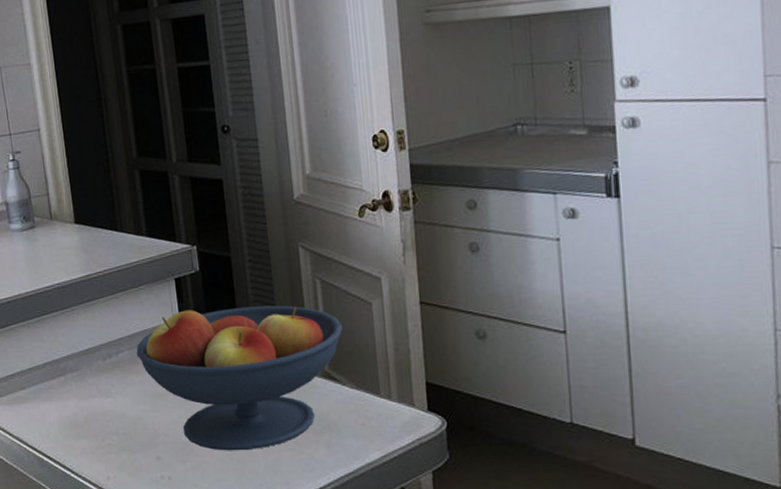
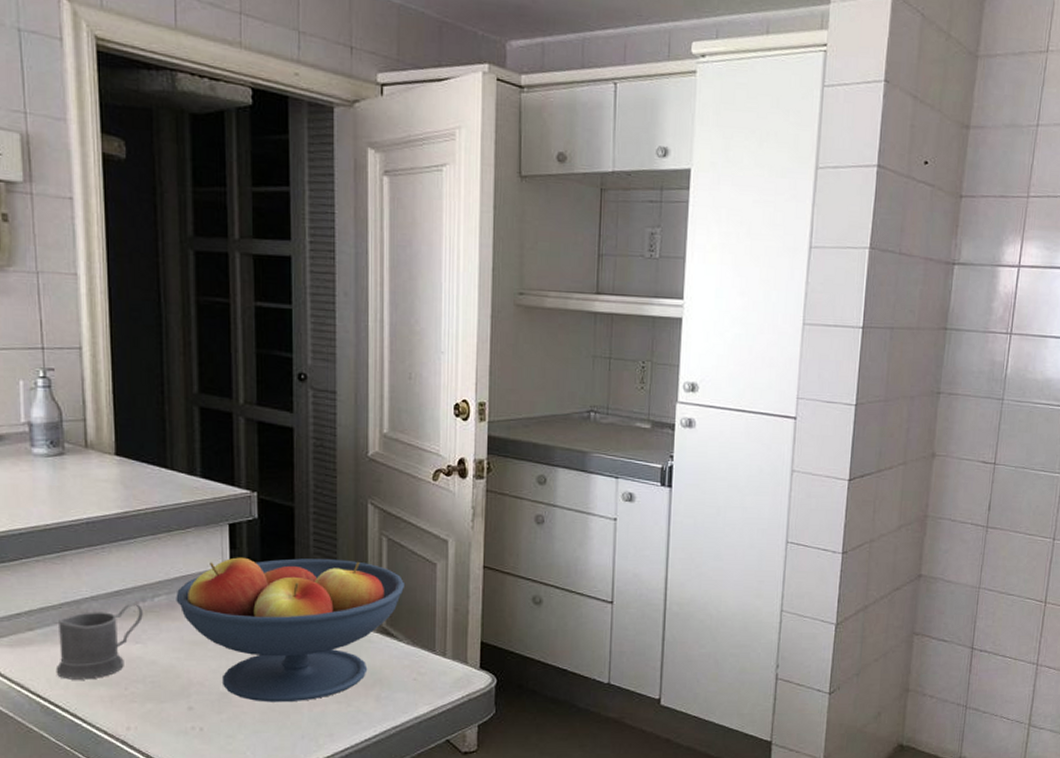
mug: none [44,359,111,433] -> present [56,602,143,680]

